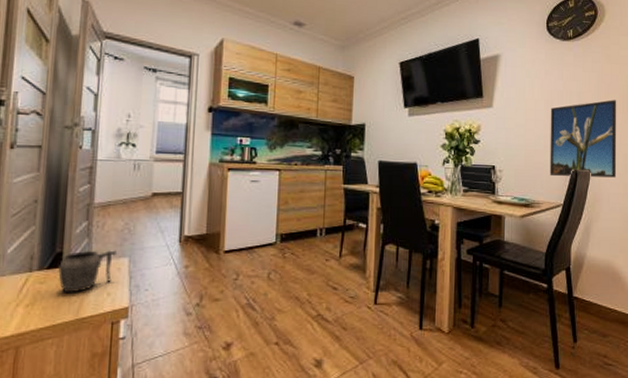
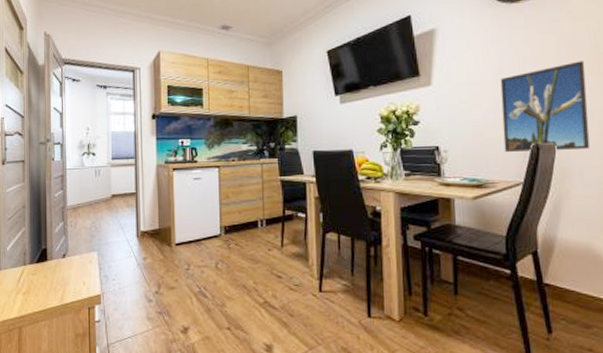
mug: present [58,250,118,294] -> none [45,246,89,283]

